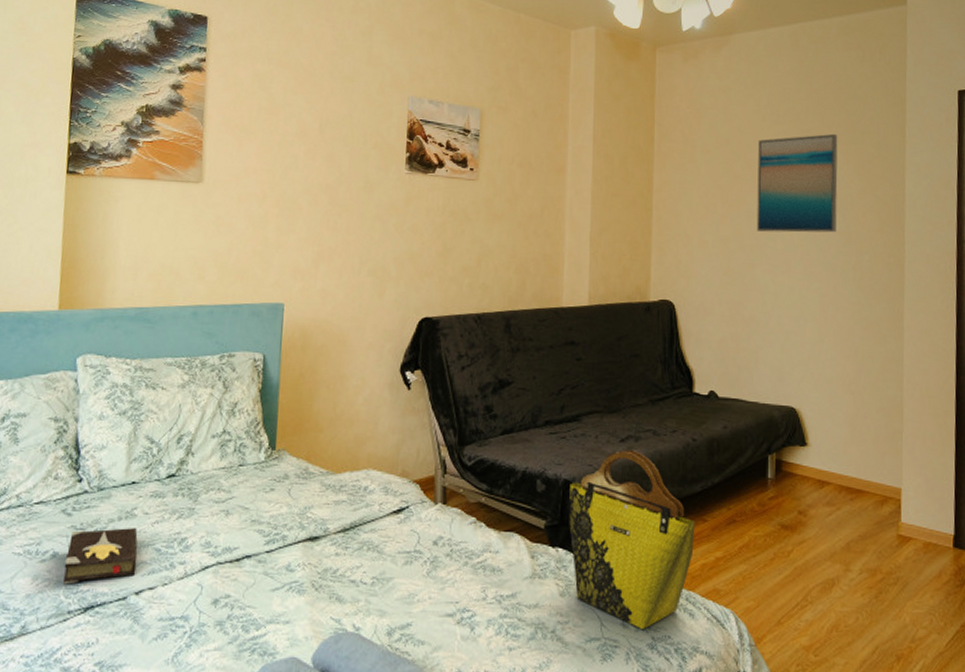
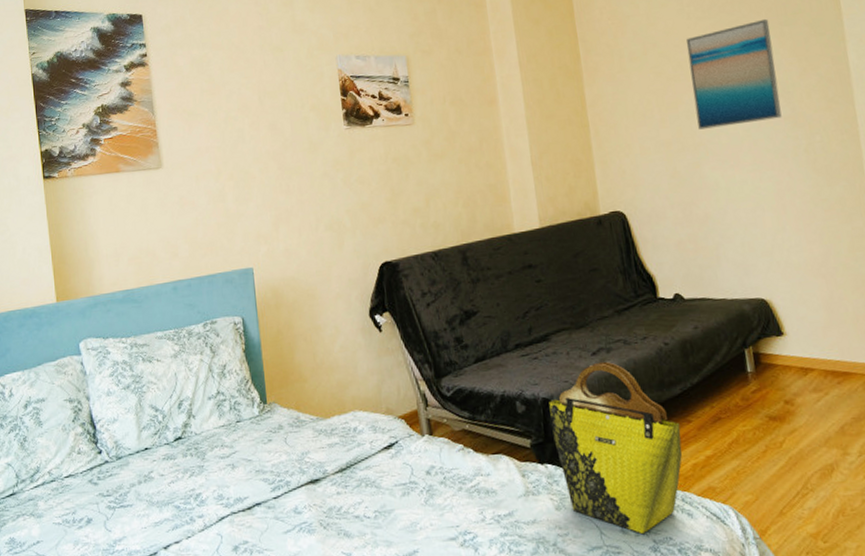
hardback book: present [62,528,138,585] -> none [98,489,162,547]

